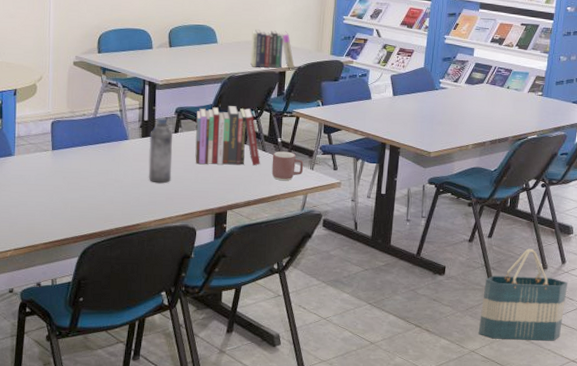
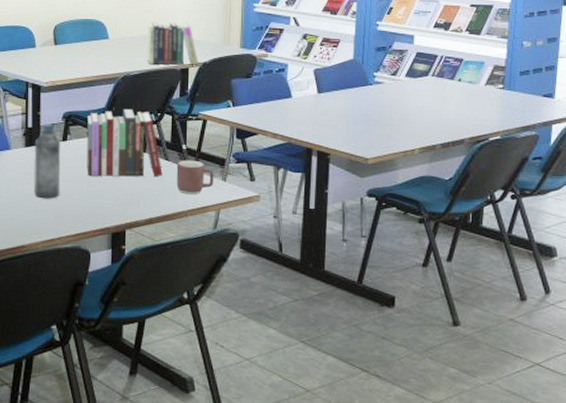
tote bag: present [478,248,567,341] -> none [442,275,555,392]

